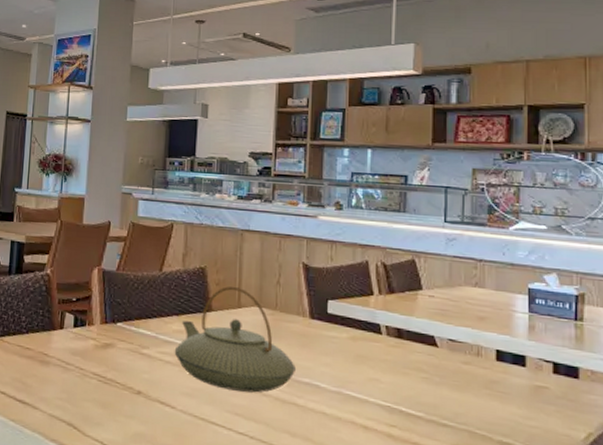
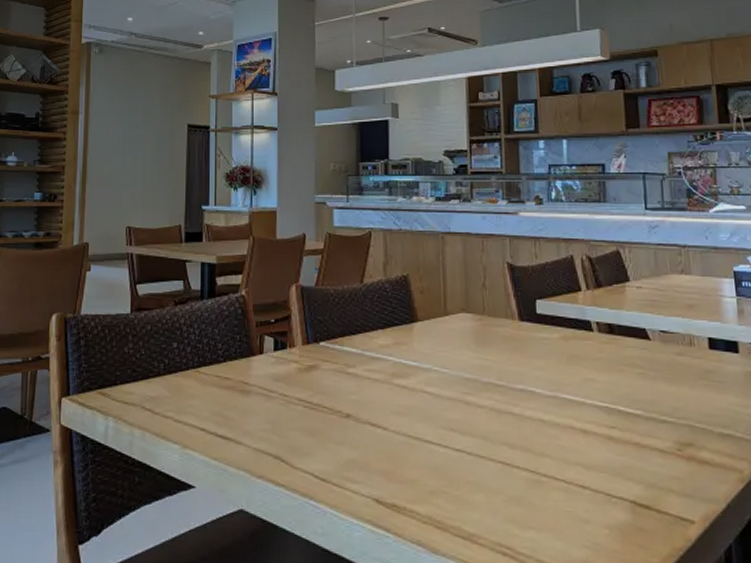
teapot: present [174,286,297,393] -> none [382,293,510,405]

